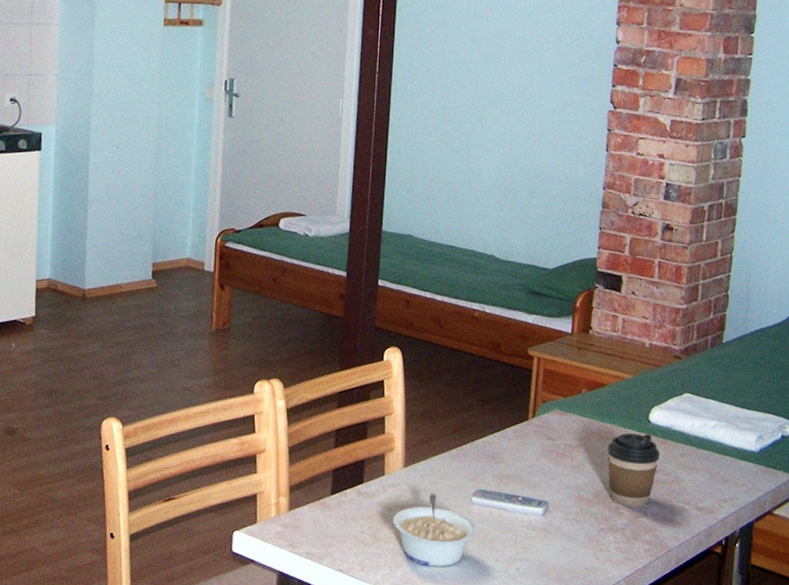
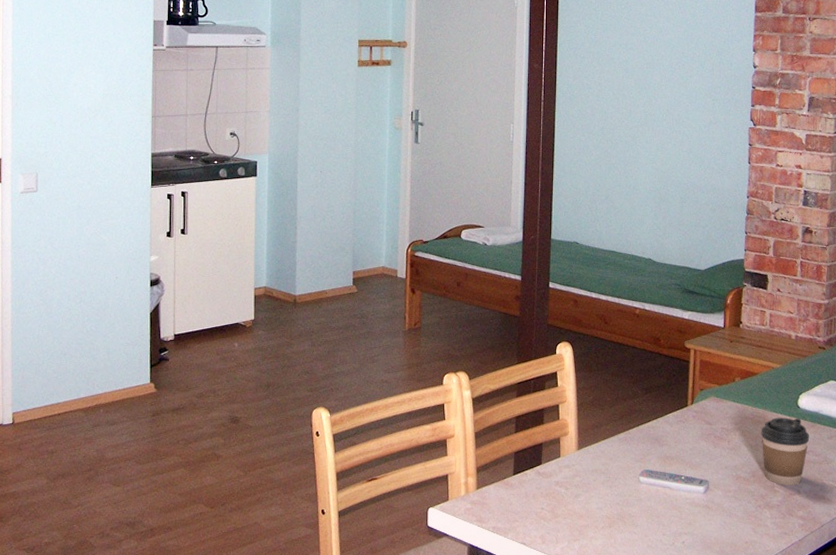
legume: present [393,494,476,567] -> none [569,474,644,540]

